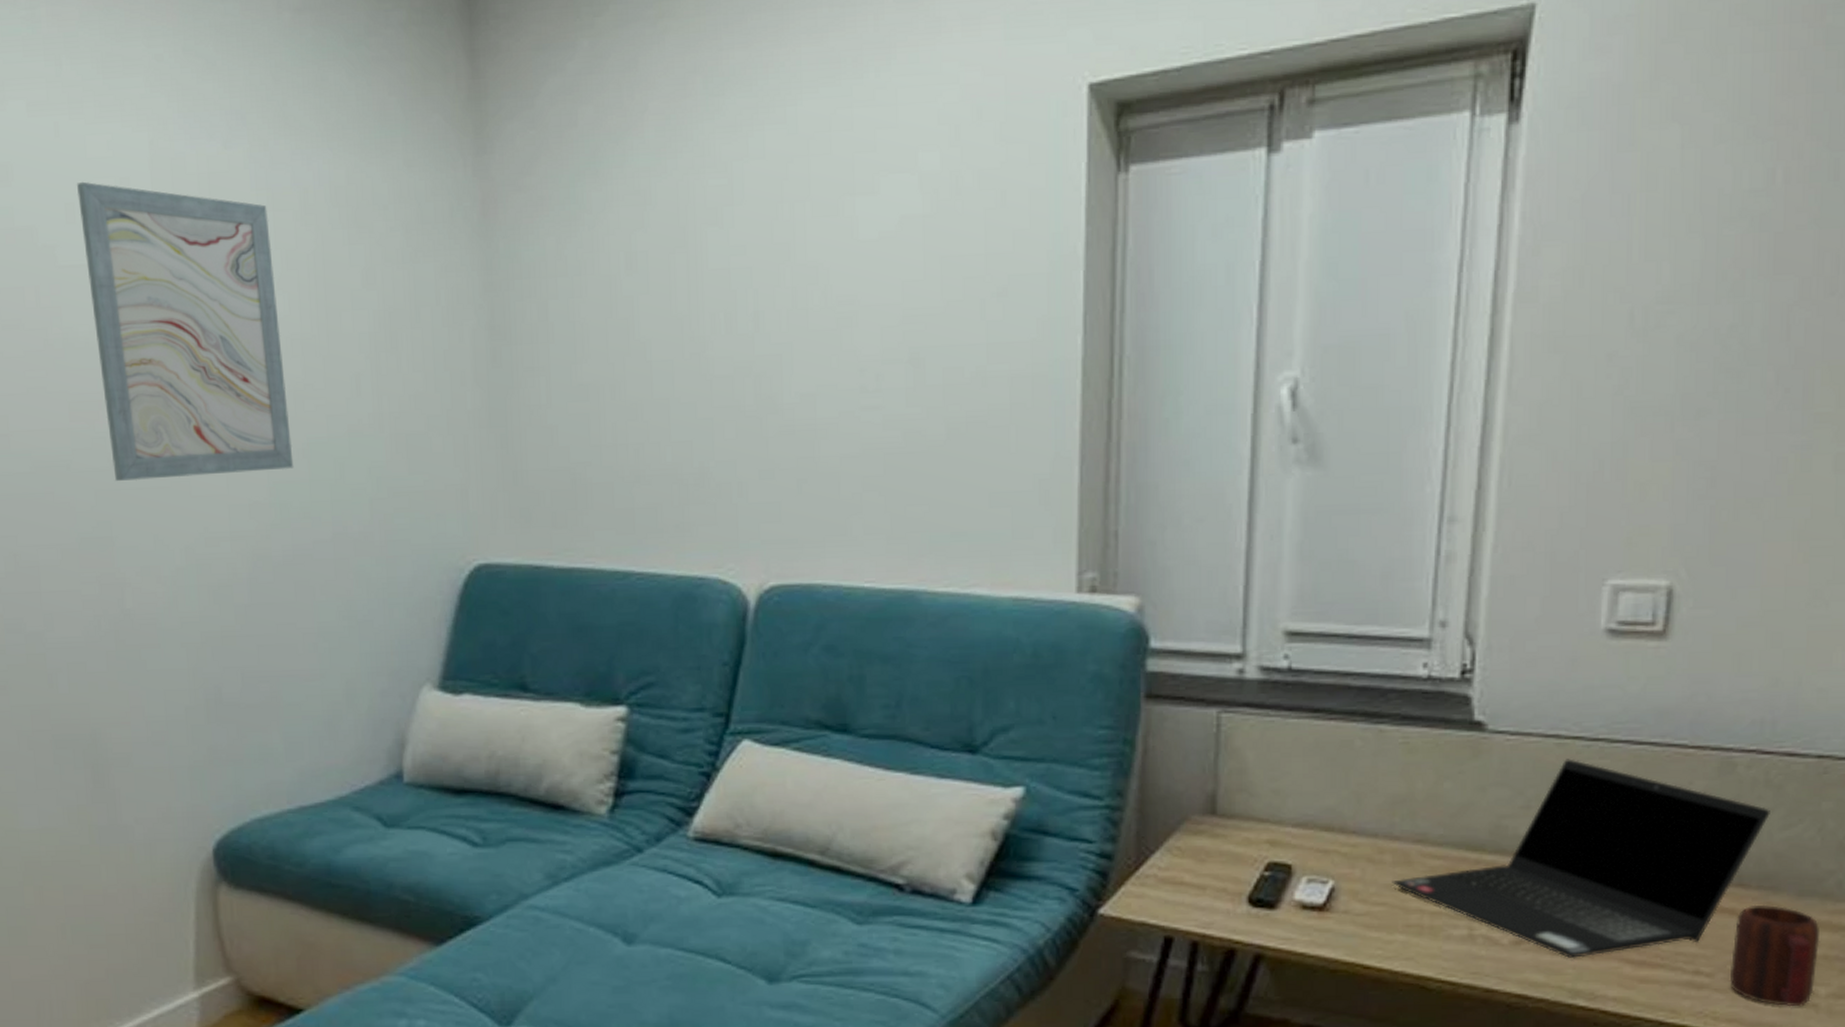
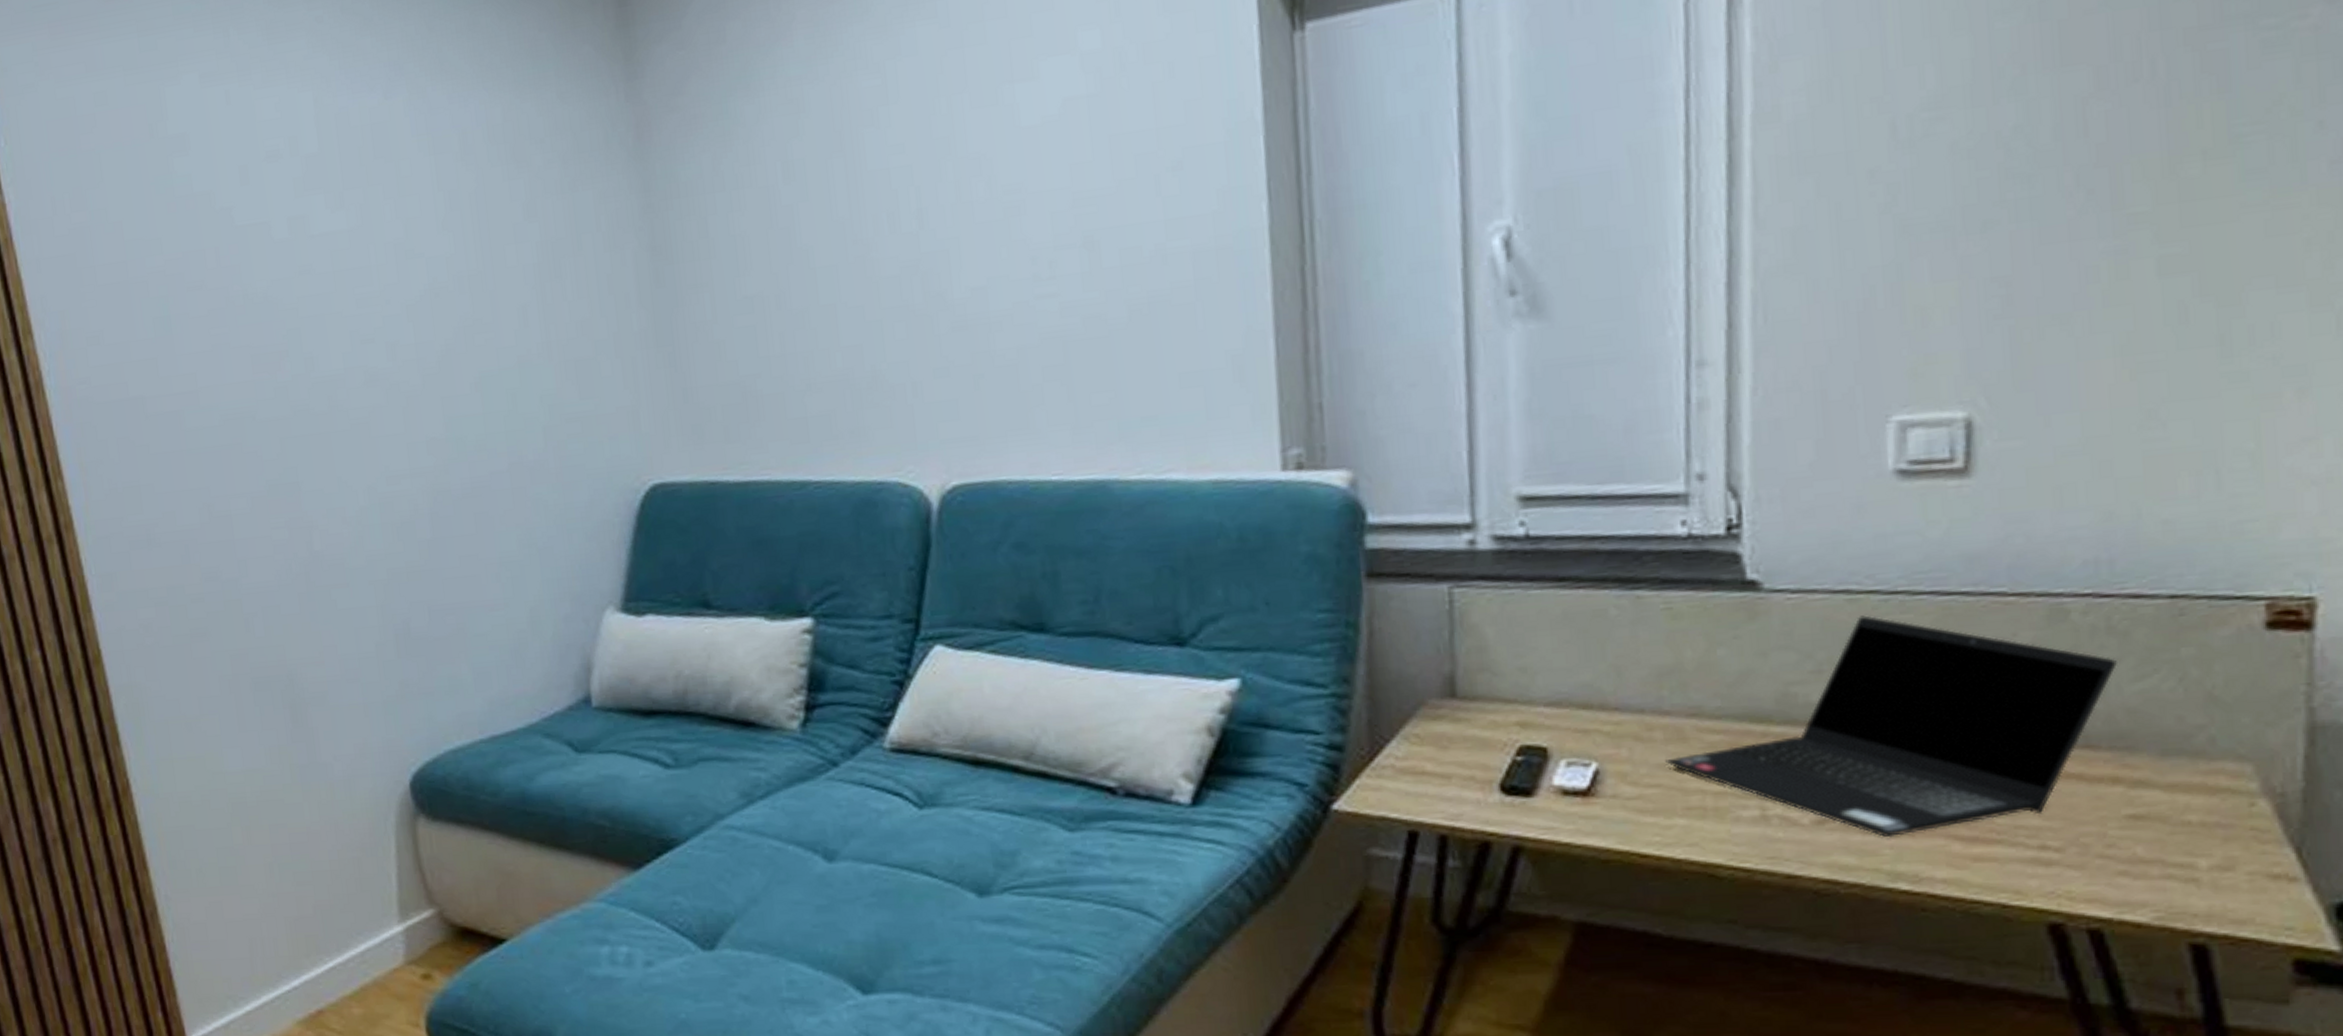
wall art: present [77,181,294,481] -> none [249,144,468,428]
mug: present [1730,904,1820,1007] -> none [2084,767,2195,883]

